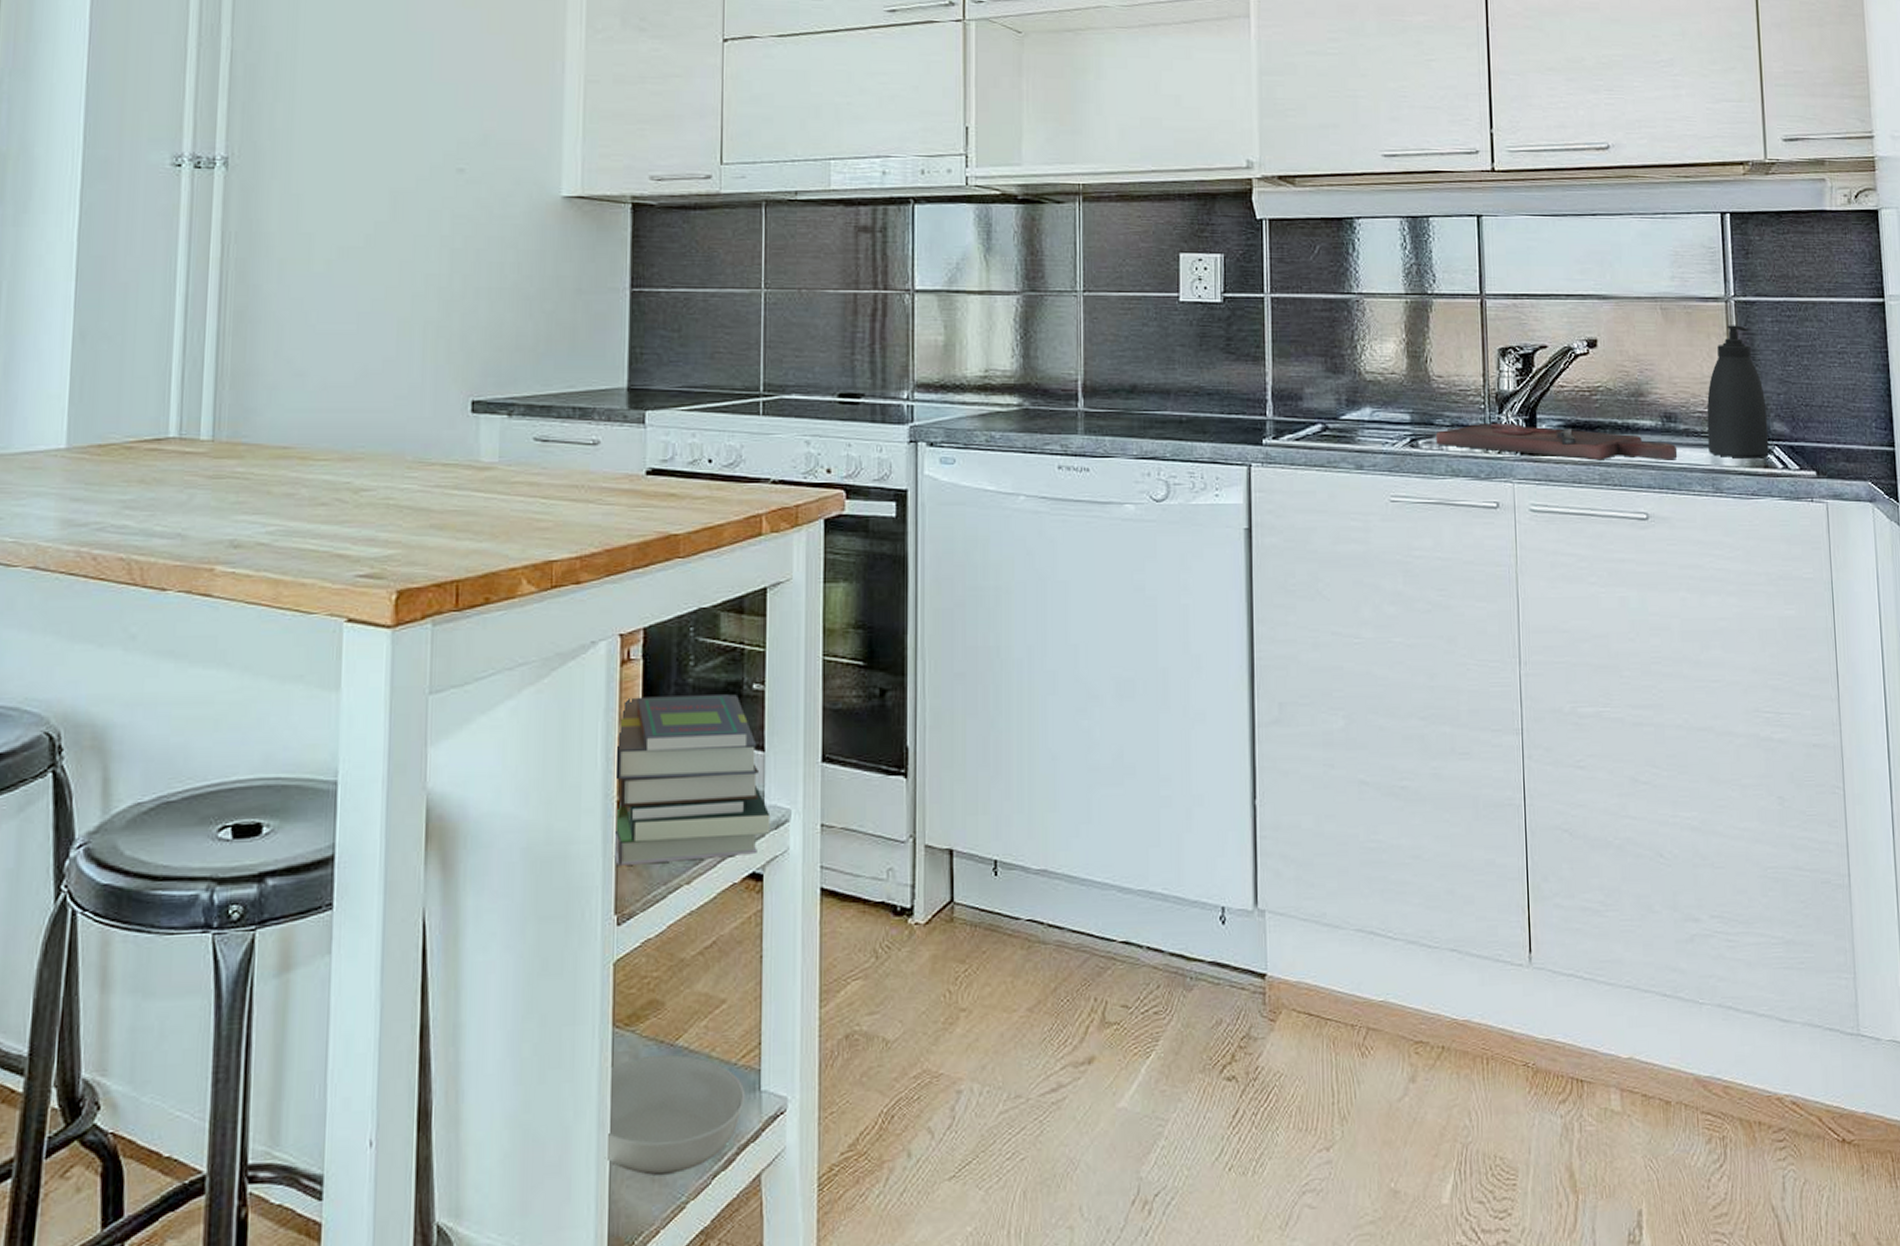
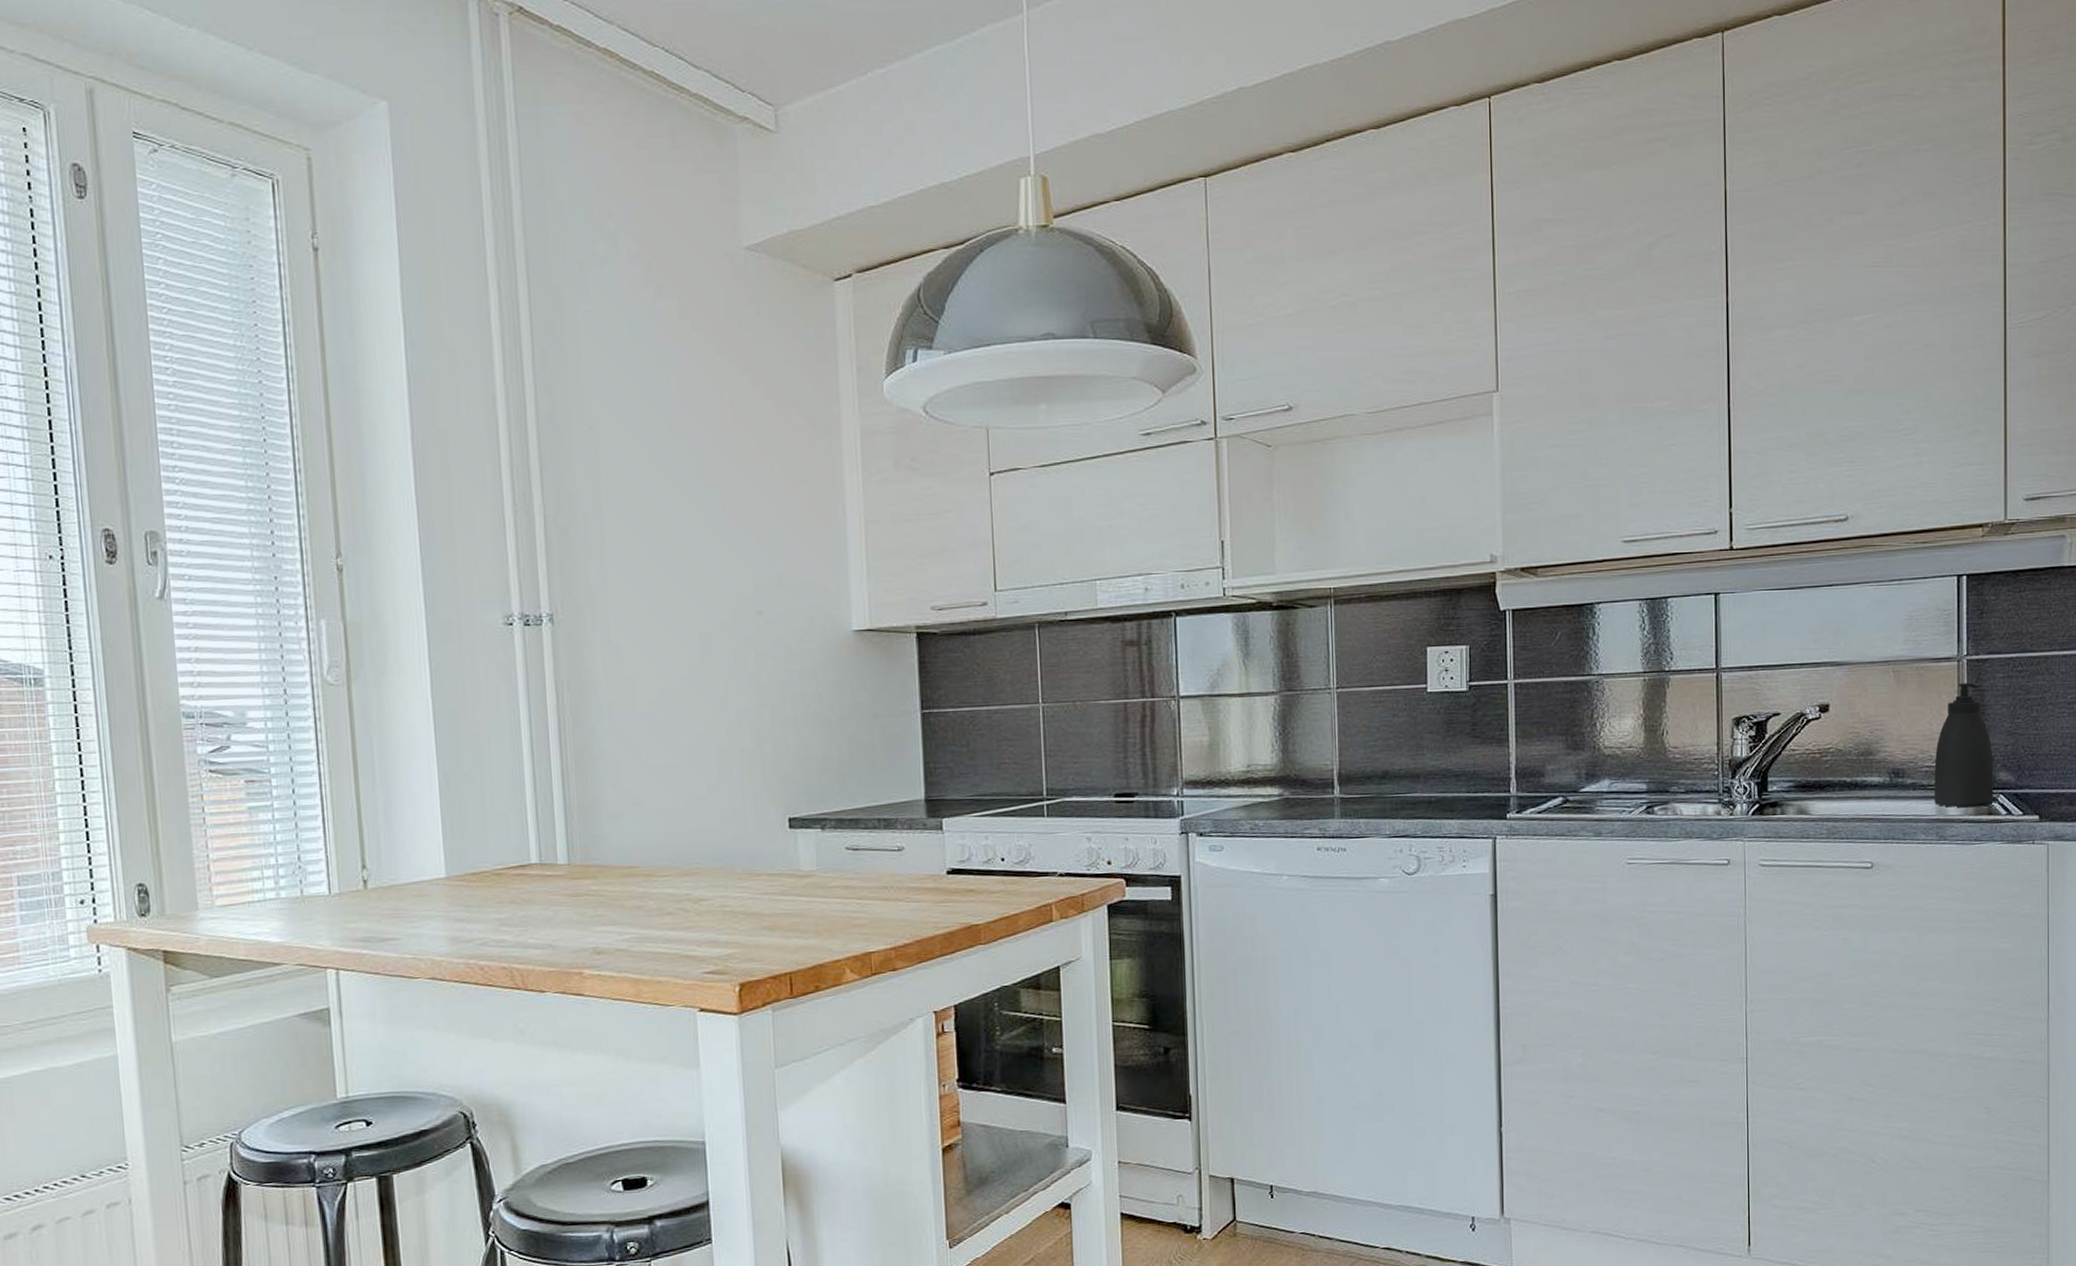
books: present [612,694,771,867] -> none [939,1057,1075,1202]
cutting board: present [1435,422,1678,461] -> none [1670,786,1904,817]

